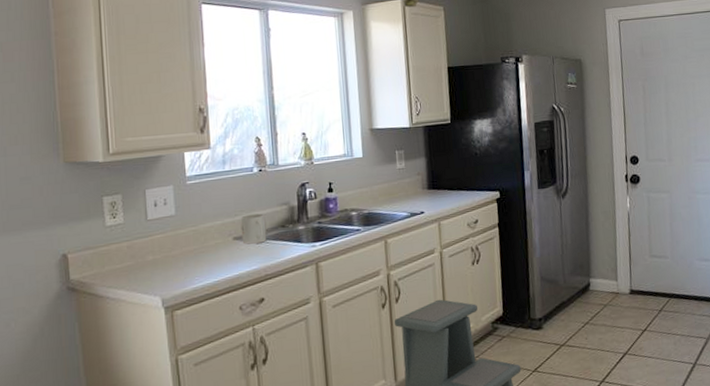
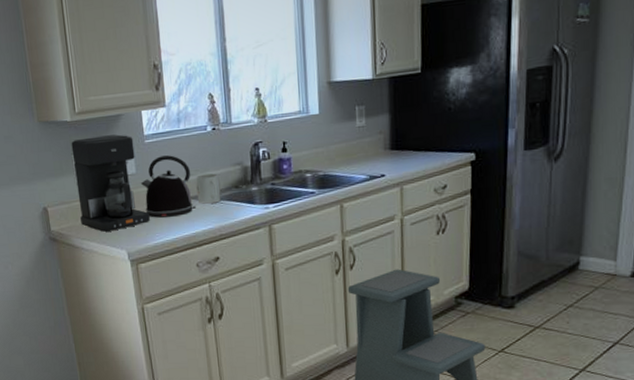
coffee maker: none [102,175,189,278] -> present [71,134,150,232]
kettle: none [179,196,240,261] -> present [140,155,196,219]

